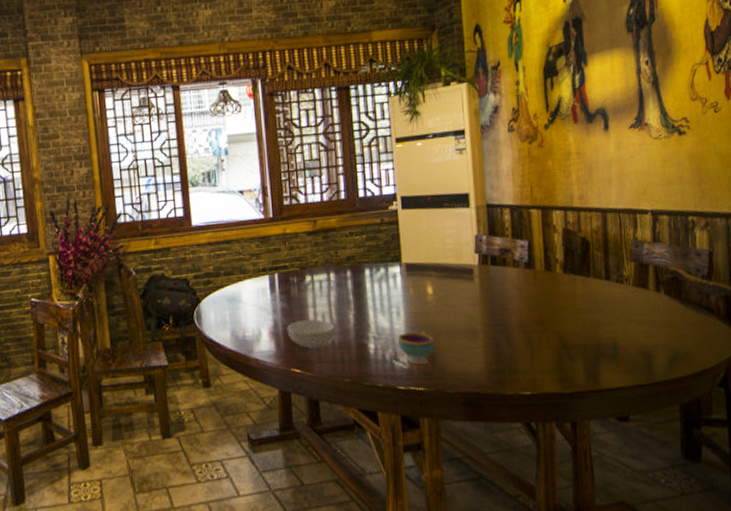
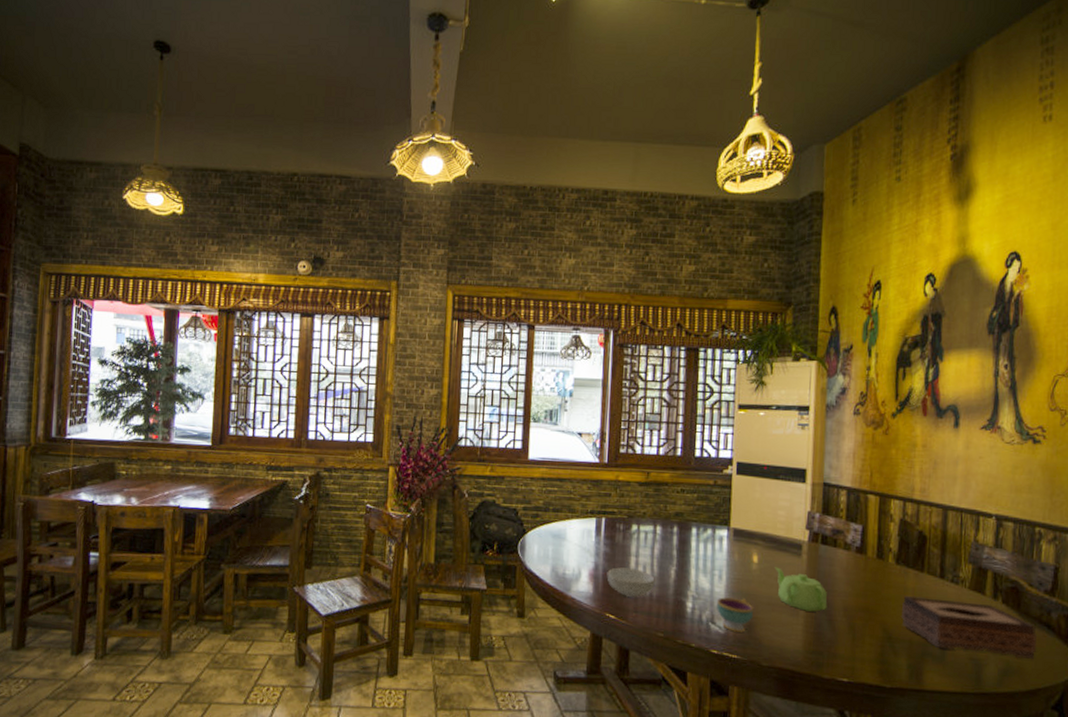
teapot: none [449,295,504,334] -> present [774,567,828,612]
tissue box: none [573,297,700,348] -> present [900,595,1037,659]

